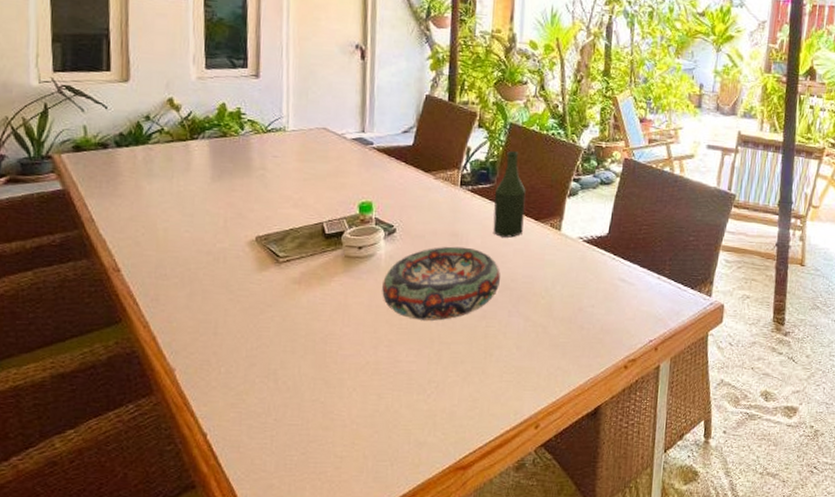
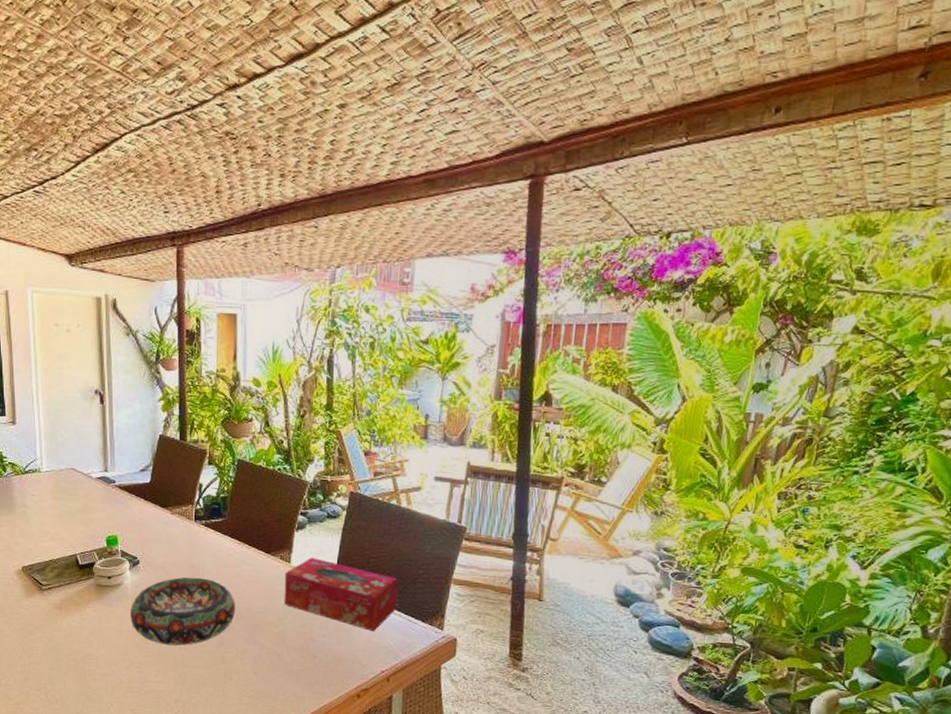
bottle: present [492,151,526,238] -> none [226,487,256,570]
tissue box: none [552,225,668,300] -> present [284,557,397,631]

